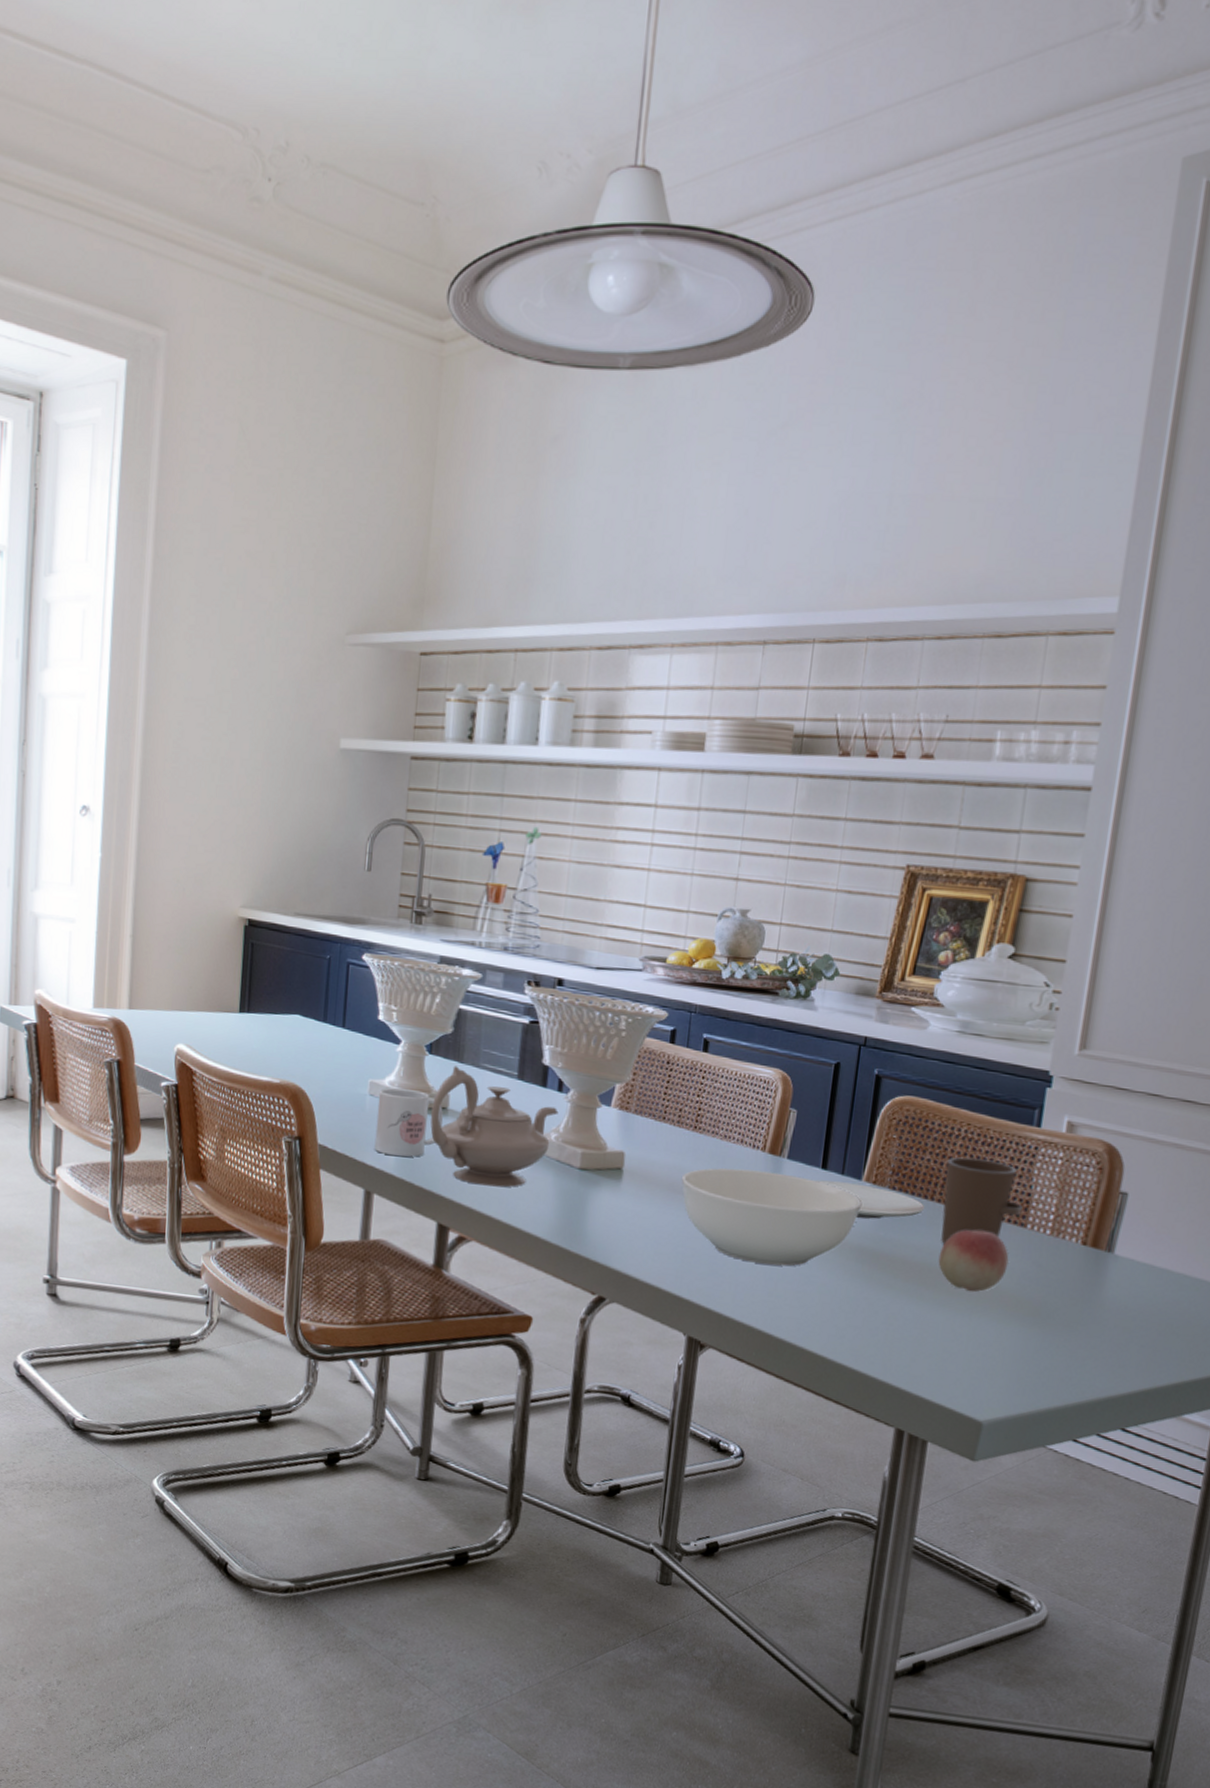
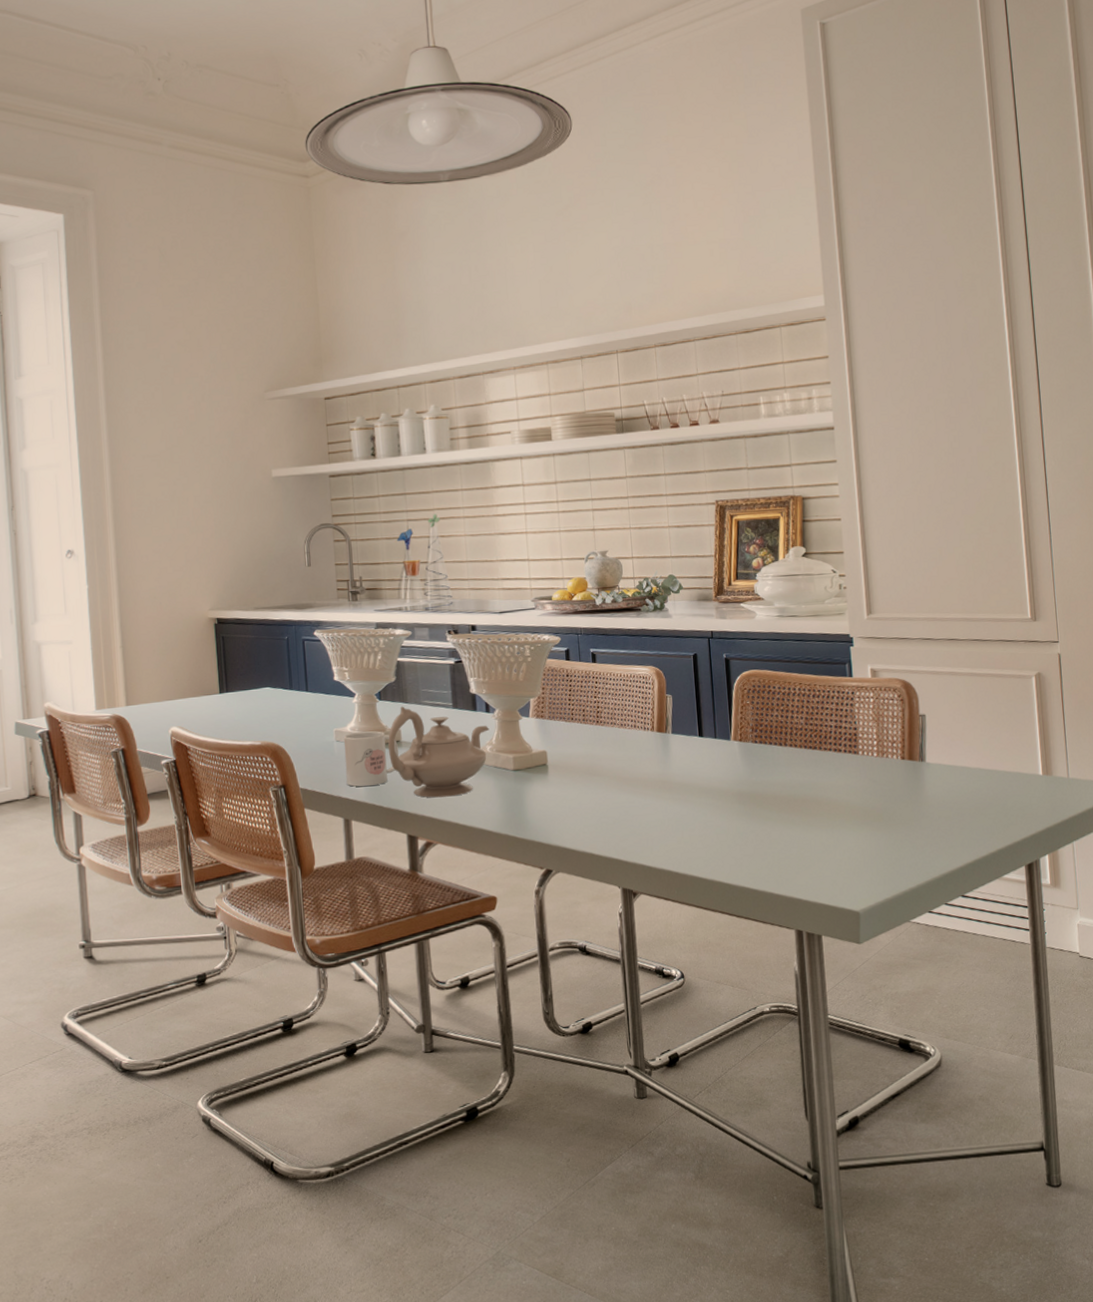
bowl: present [681,1168,863,1266] -> none [594,745,735,820]
plate: present [814,1179,926,1219] -> none [695,743,782,769]
fruit: present [938,1229,1009,1293] -> none [799,762,852,811]
cup: present [941,1157,1023,1244] -> none [790,708,853,778]

